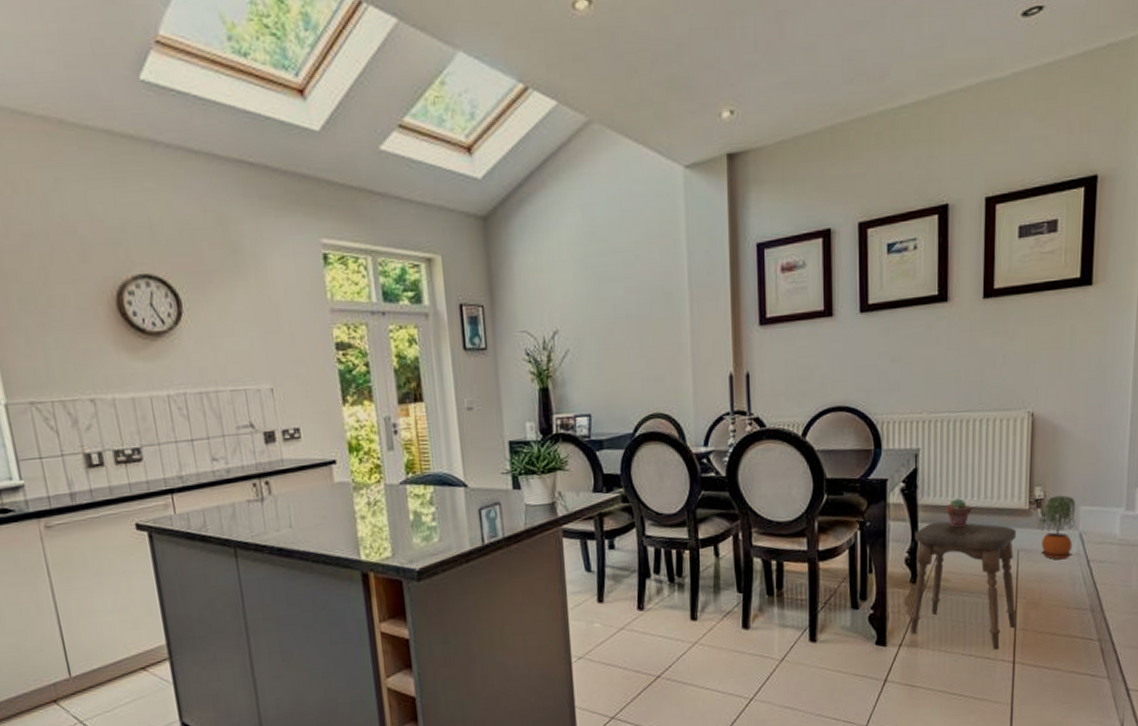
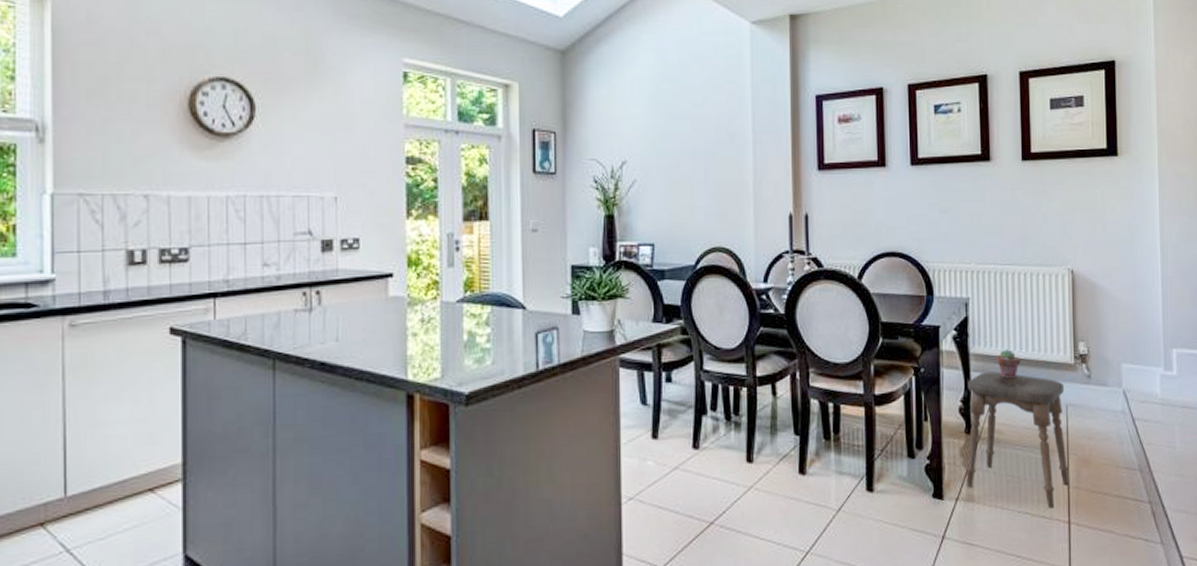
potted plant: present [1038,495,1076,560] -> none [1084,352,1119,417]

